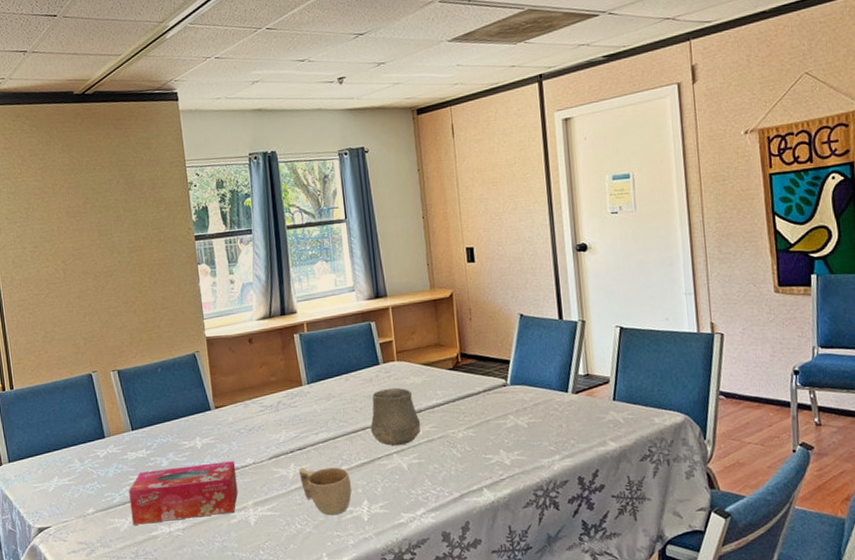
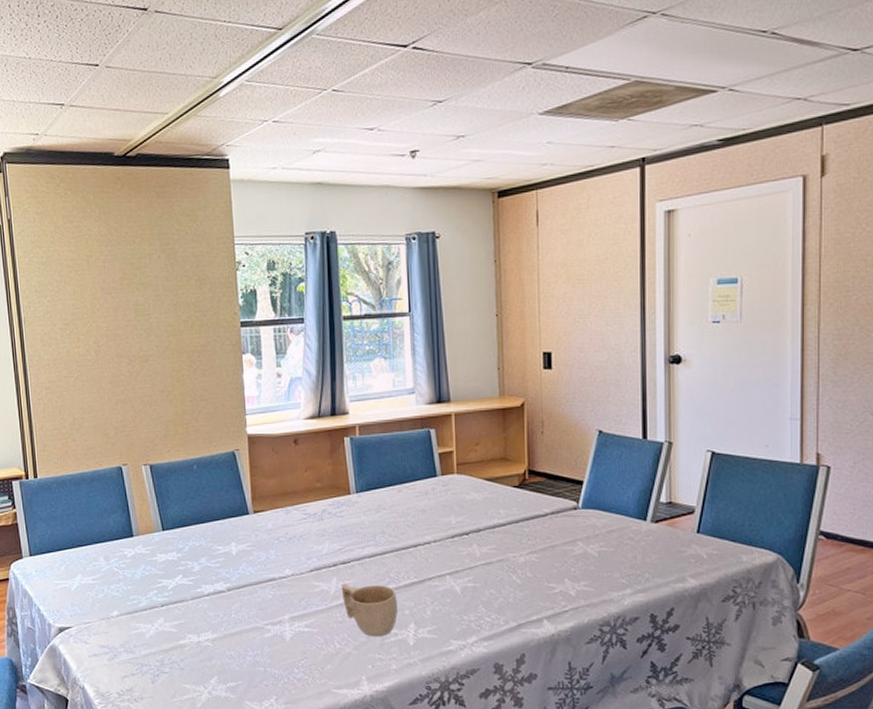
tissue box: present [129,461,238,525] -> none [156,571,274,632]
ceramic cup: present [371,387,421,446] -> none [423,503,479,567]

